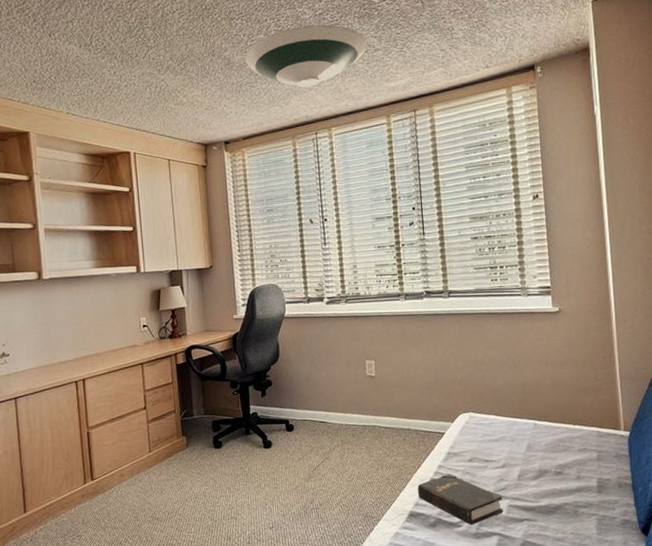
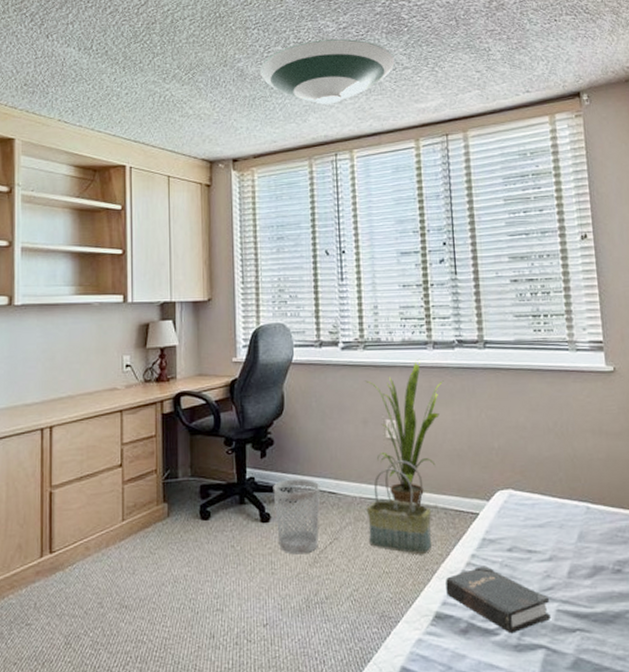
wastebasket: none [272,412,313,472] -> present [273,478,321,555]
house plant: none [348,308,414,430] -> present [365,358,444,507]
basket: none [351,393,405,468] -> present [366,460,431,554]

